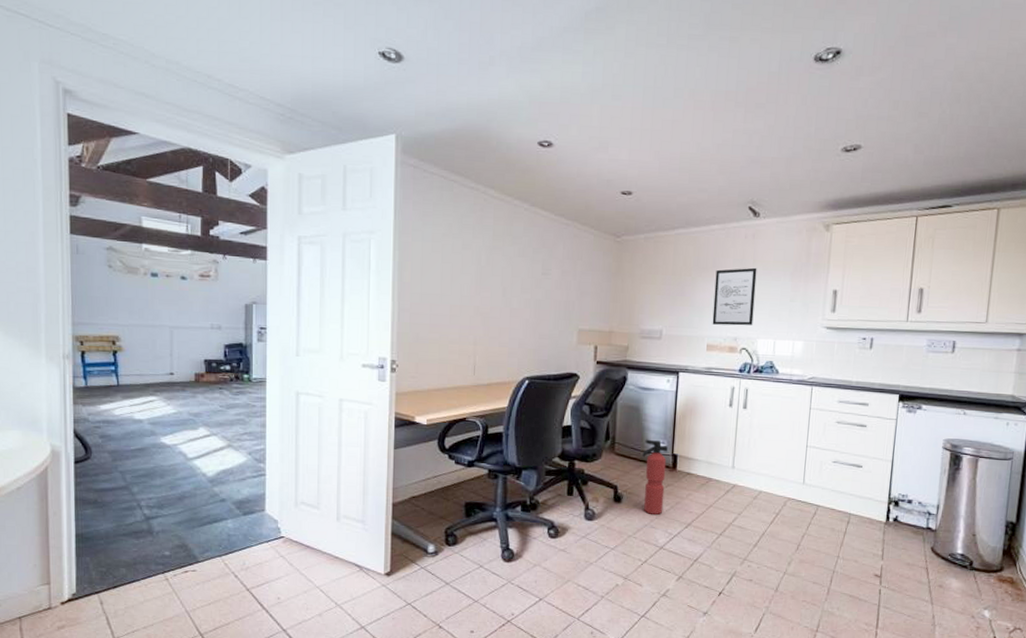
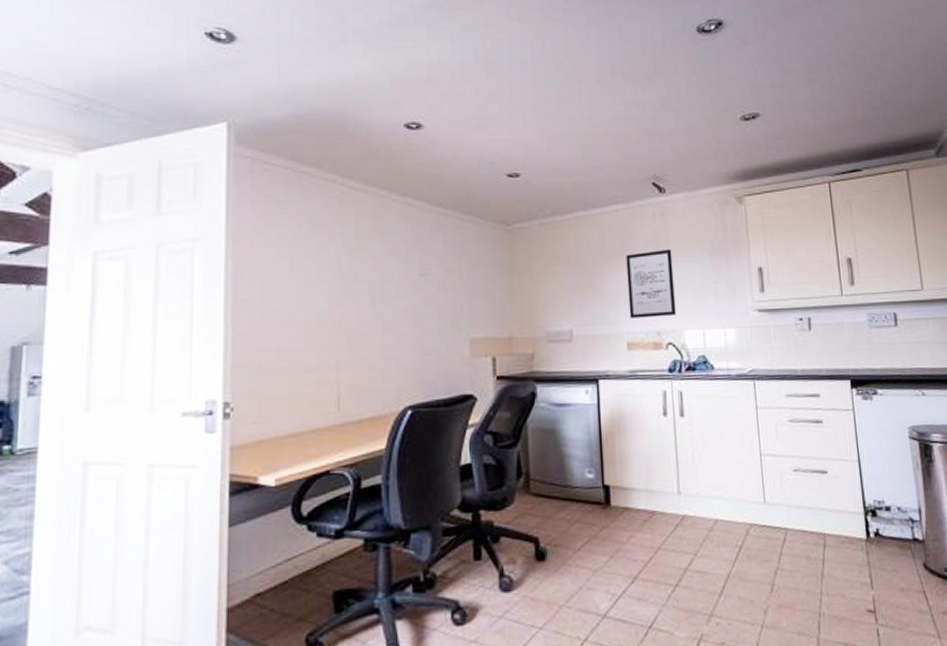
fire extinguisher: present [642,439,668,515] -> none [566,469,601,571]

